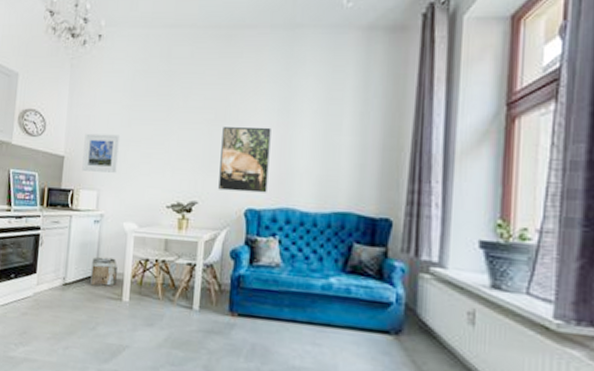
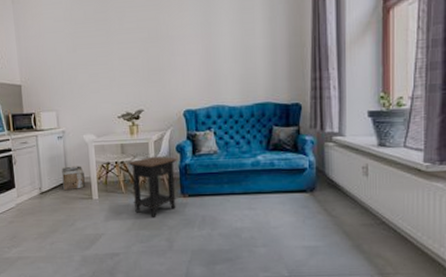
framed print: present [82,133,121,173] -> none [36,60,70,96]
side table: none [170,259,230,337] -> present [128,156,177,219]
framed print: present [218,127,271,193] -> none [156,39,200,97]

